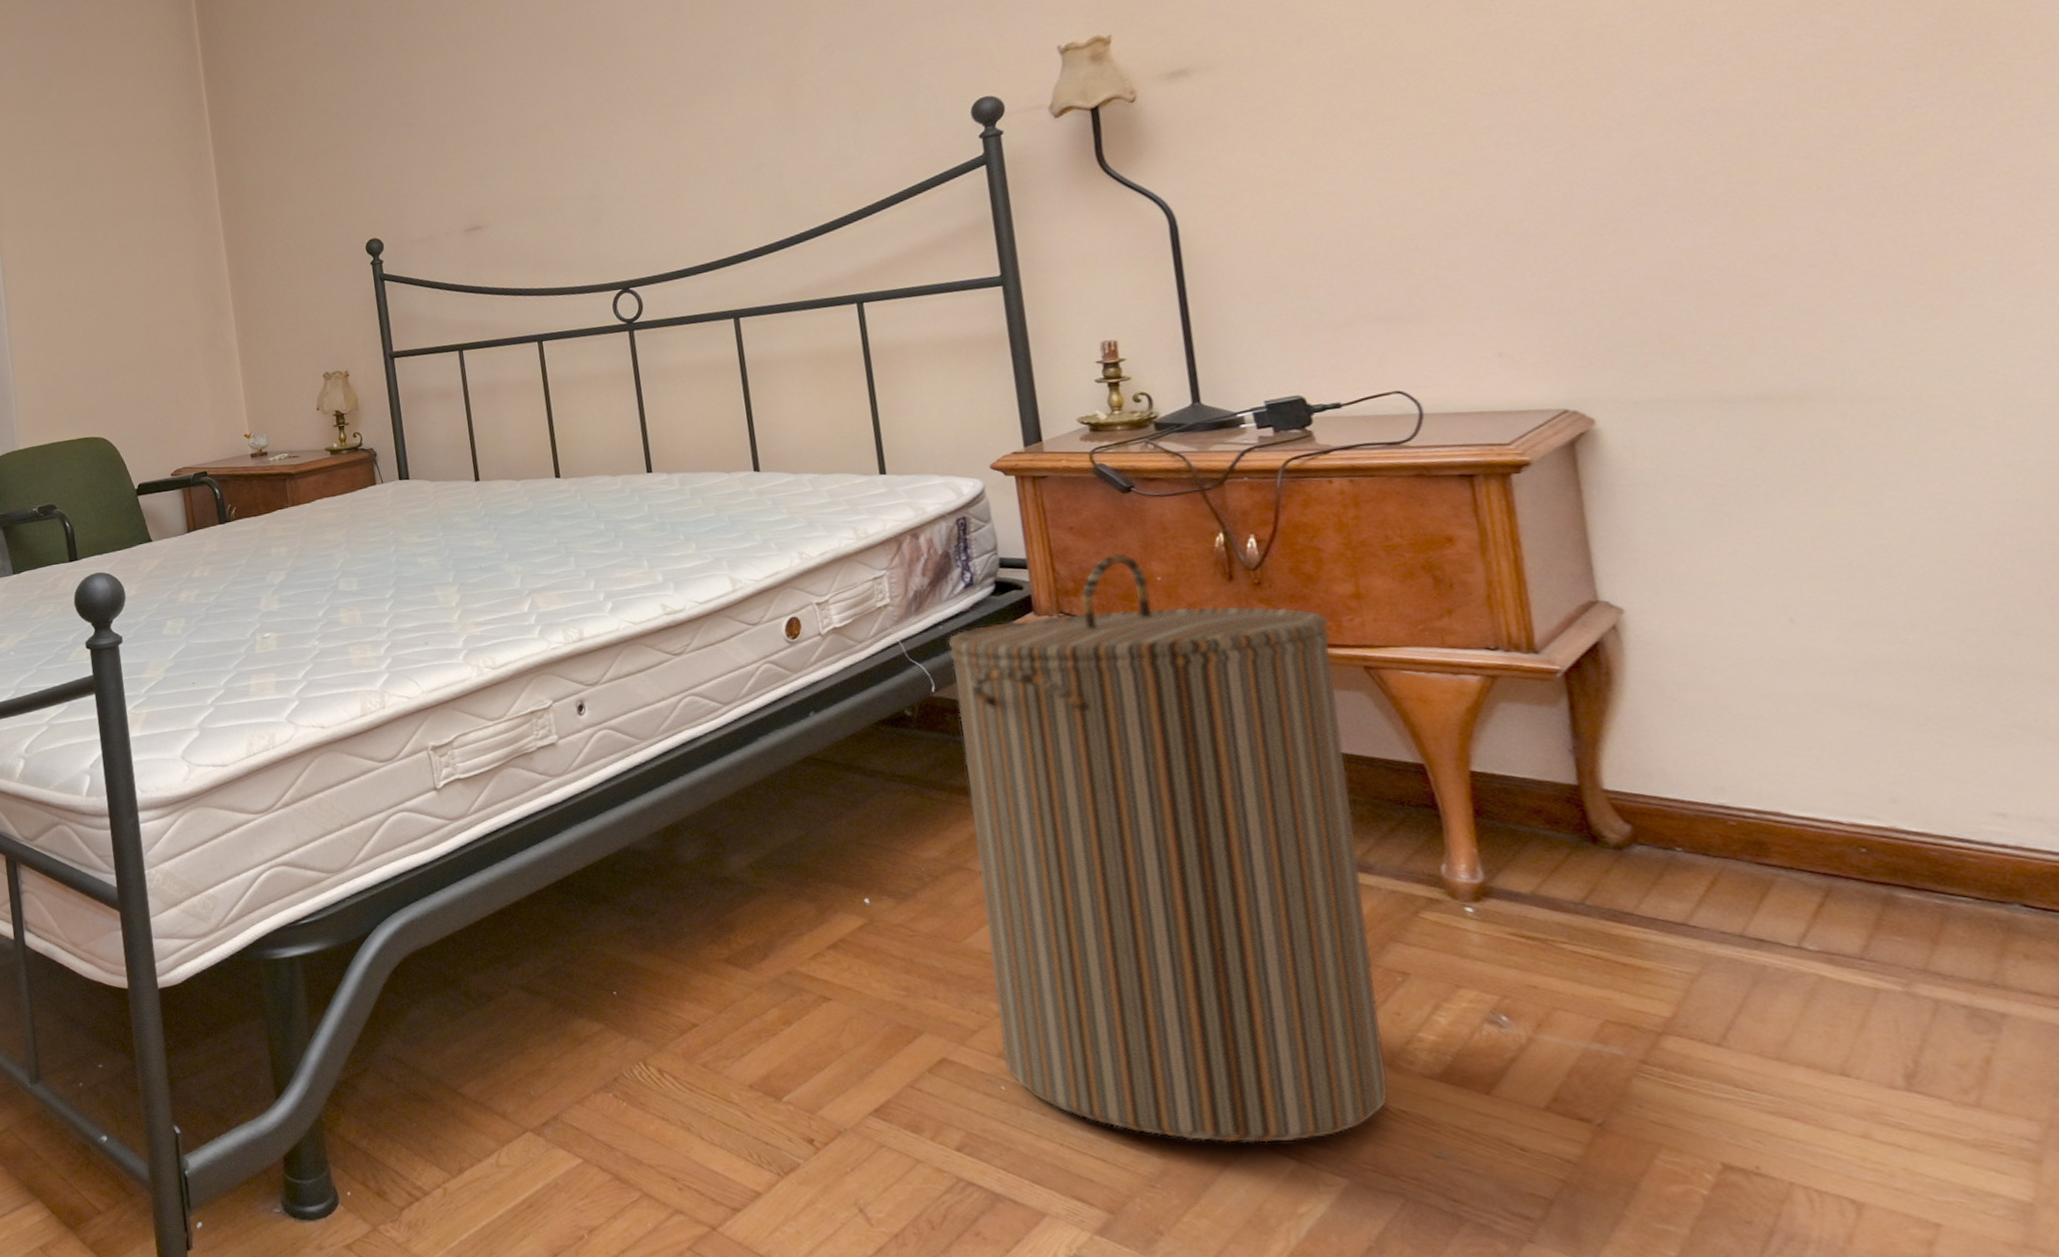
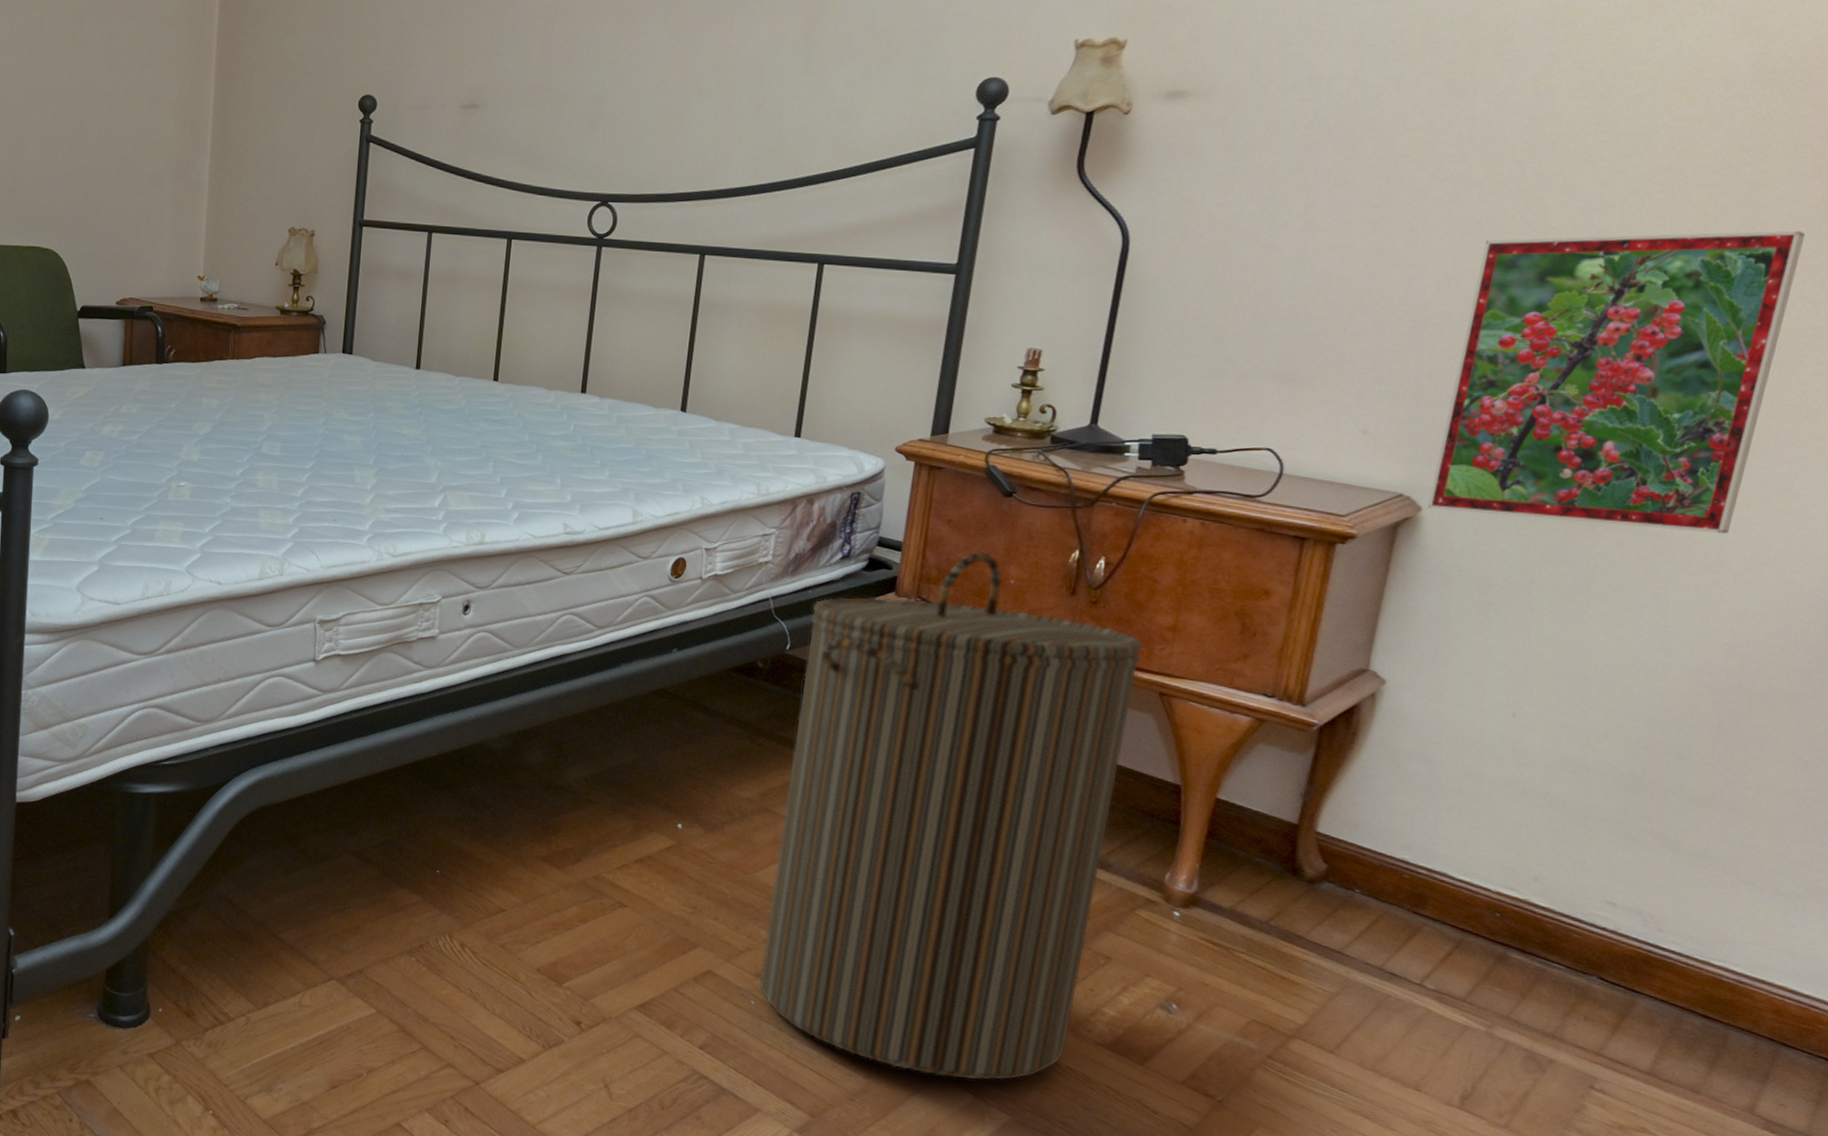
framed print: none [1562,63,1967,419] -> present [1428,230,1805,534]

